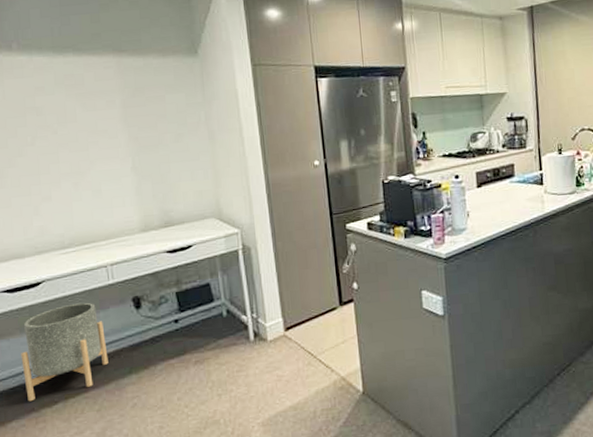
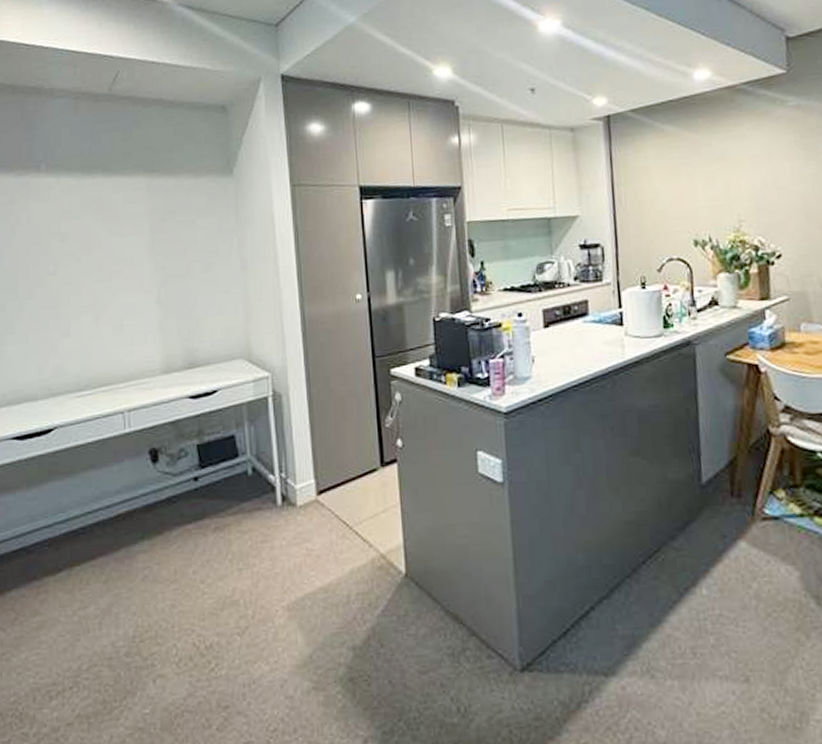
planter: present [21,302,108,402] -> none [26,453,119,568]

